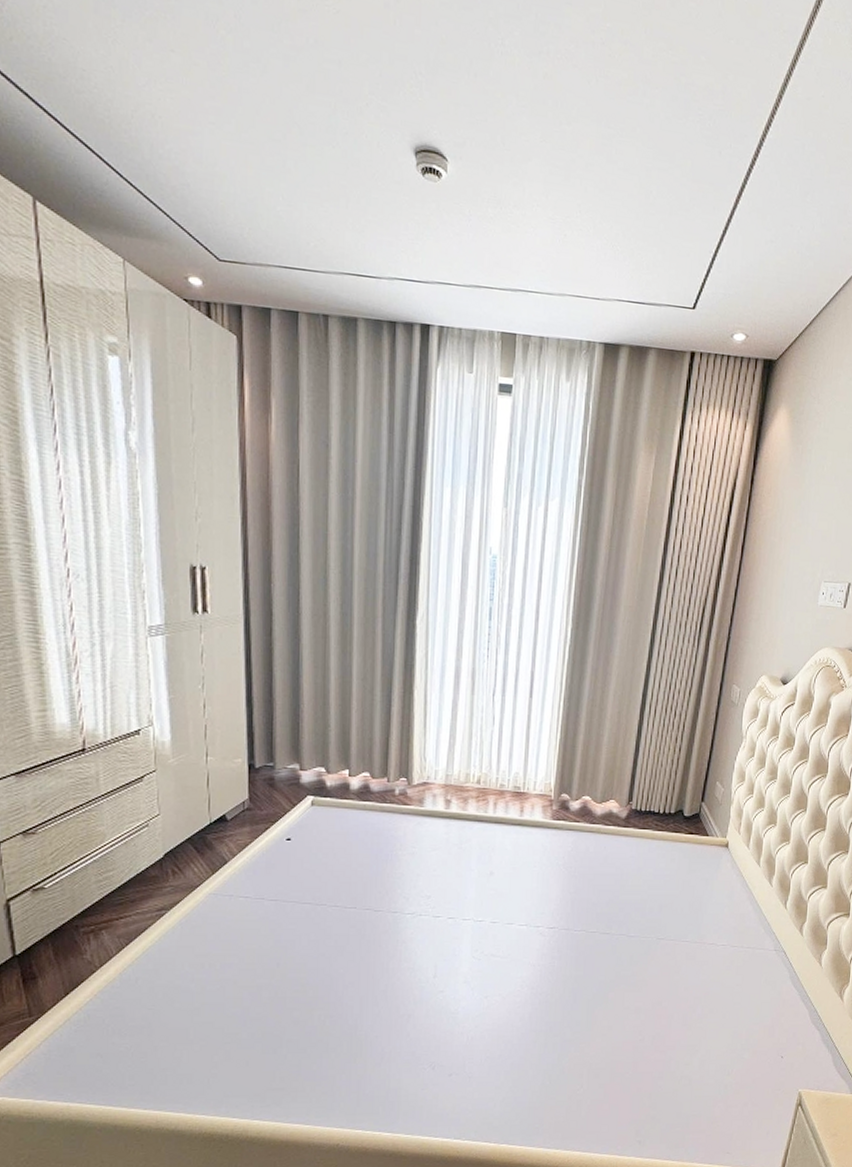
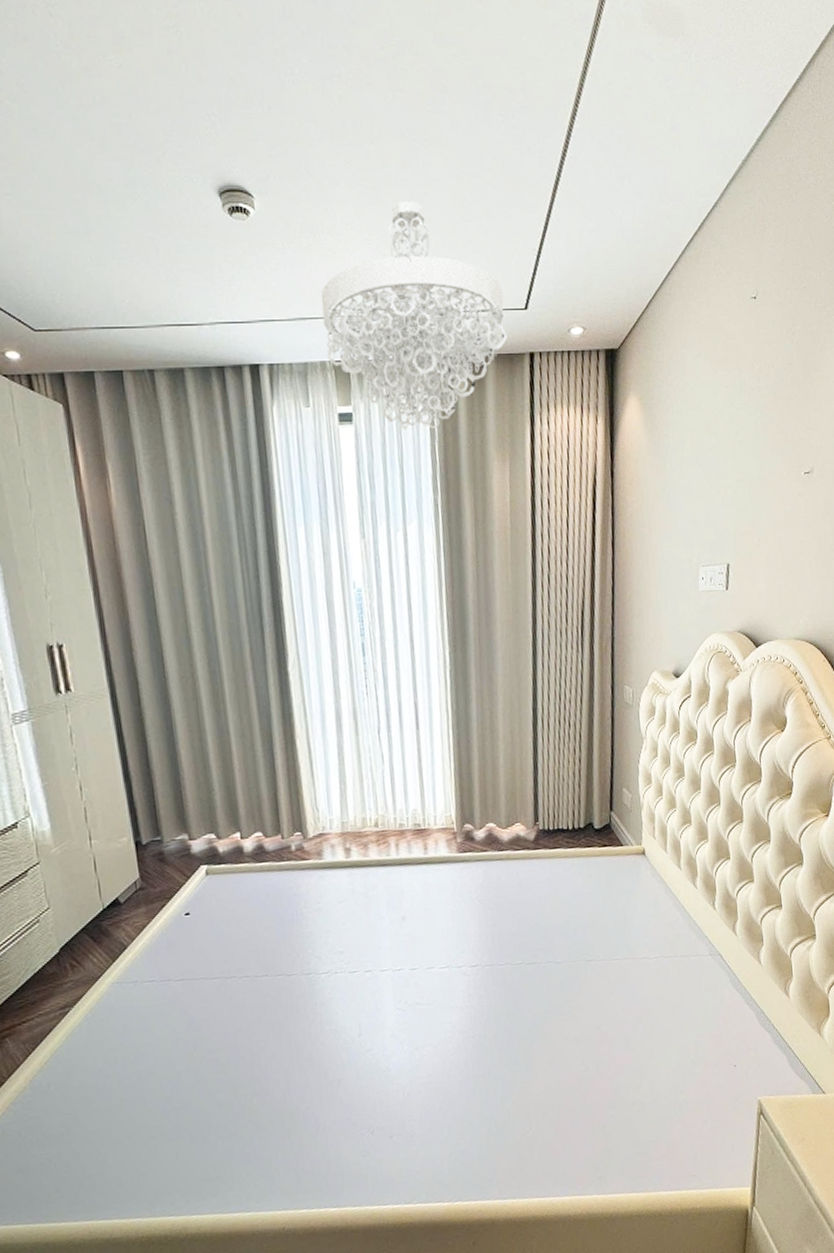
chandelier: none [496,185,674,412] -> present [320,201,508,430]

